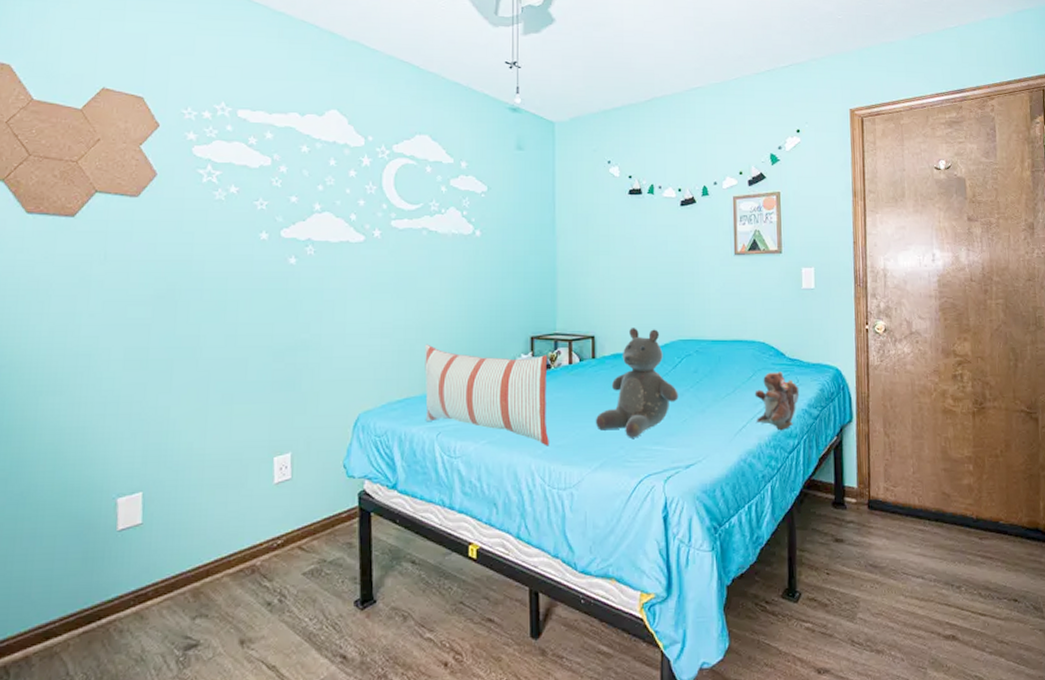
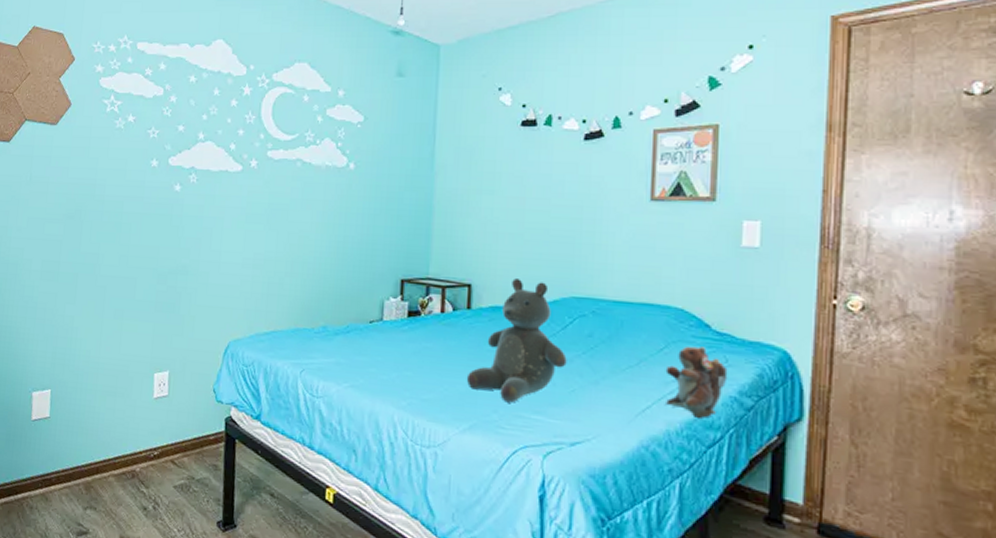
pillow: present [425,344,549,446] -> none [291,278,418,399]

